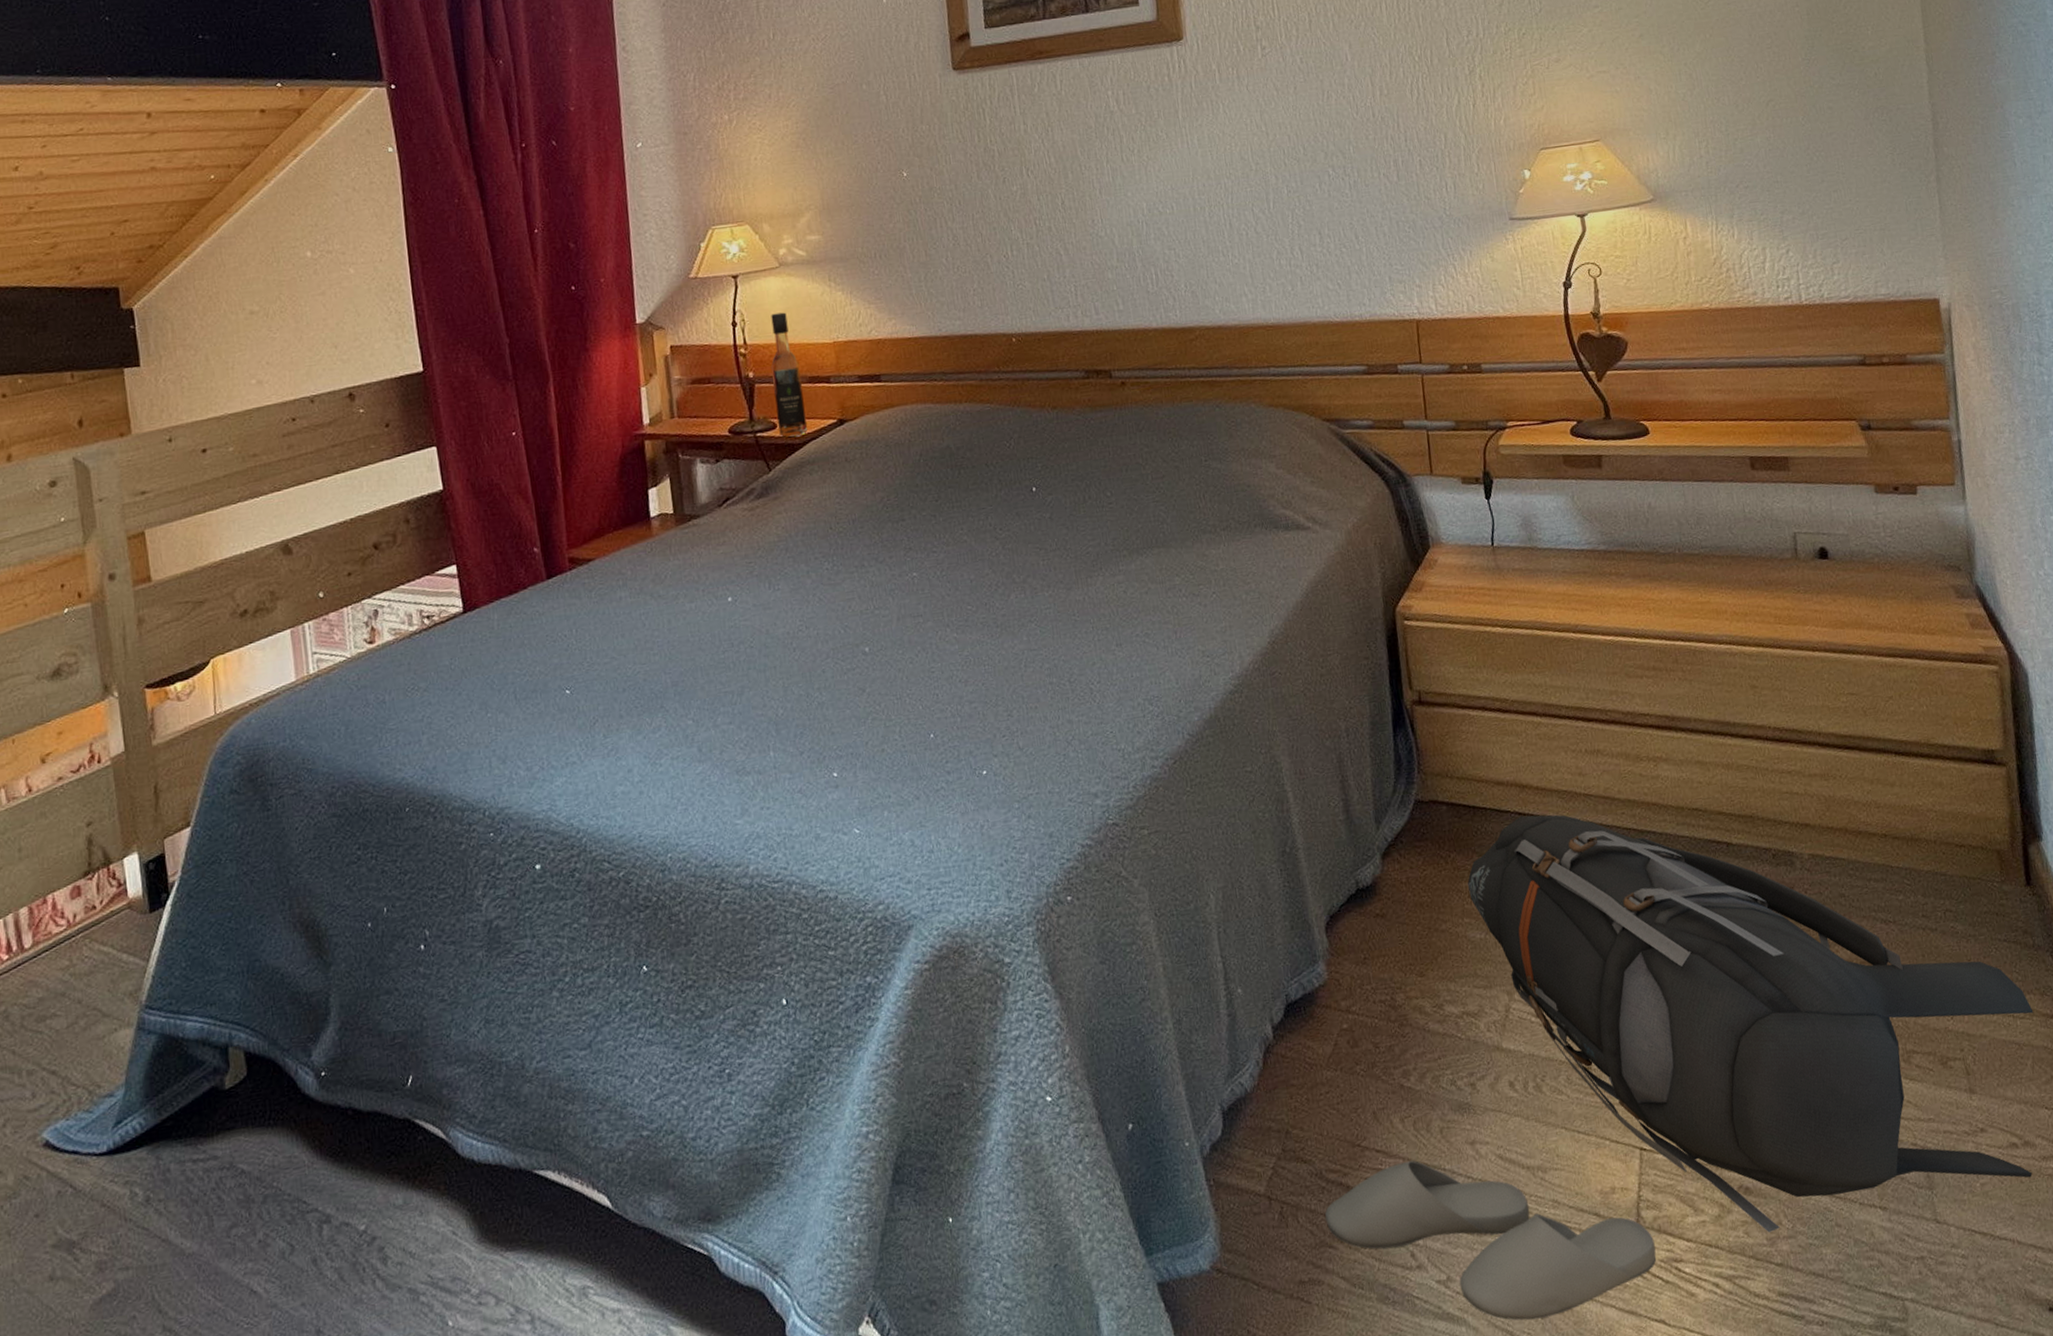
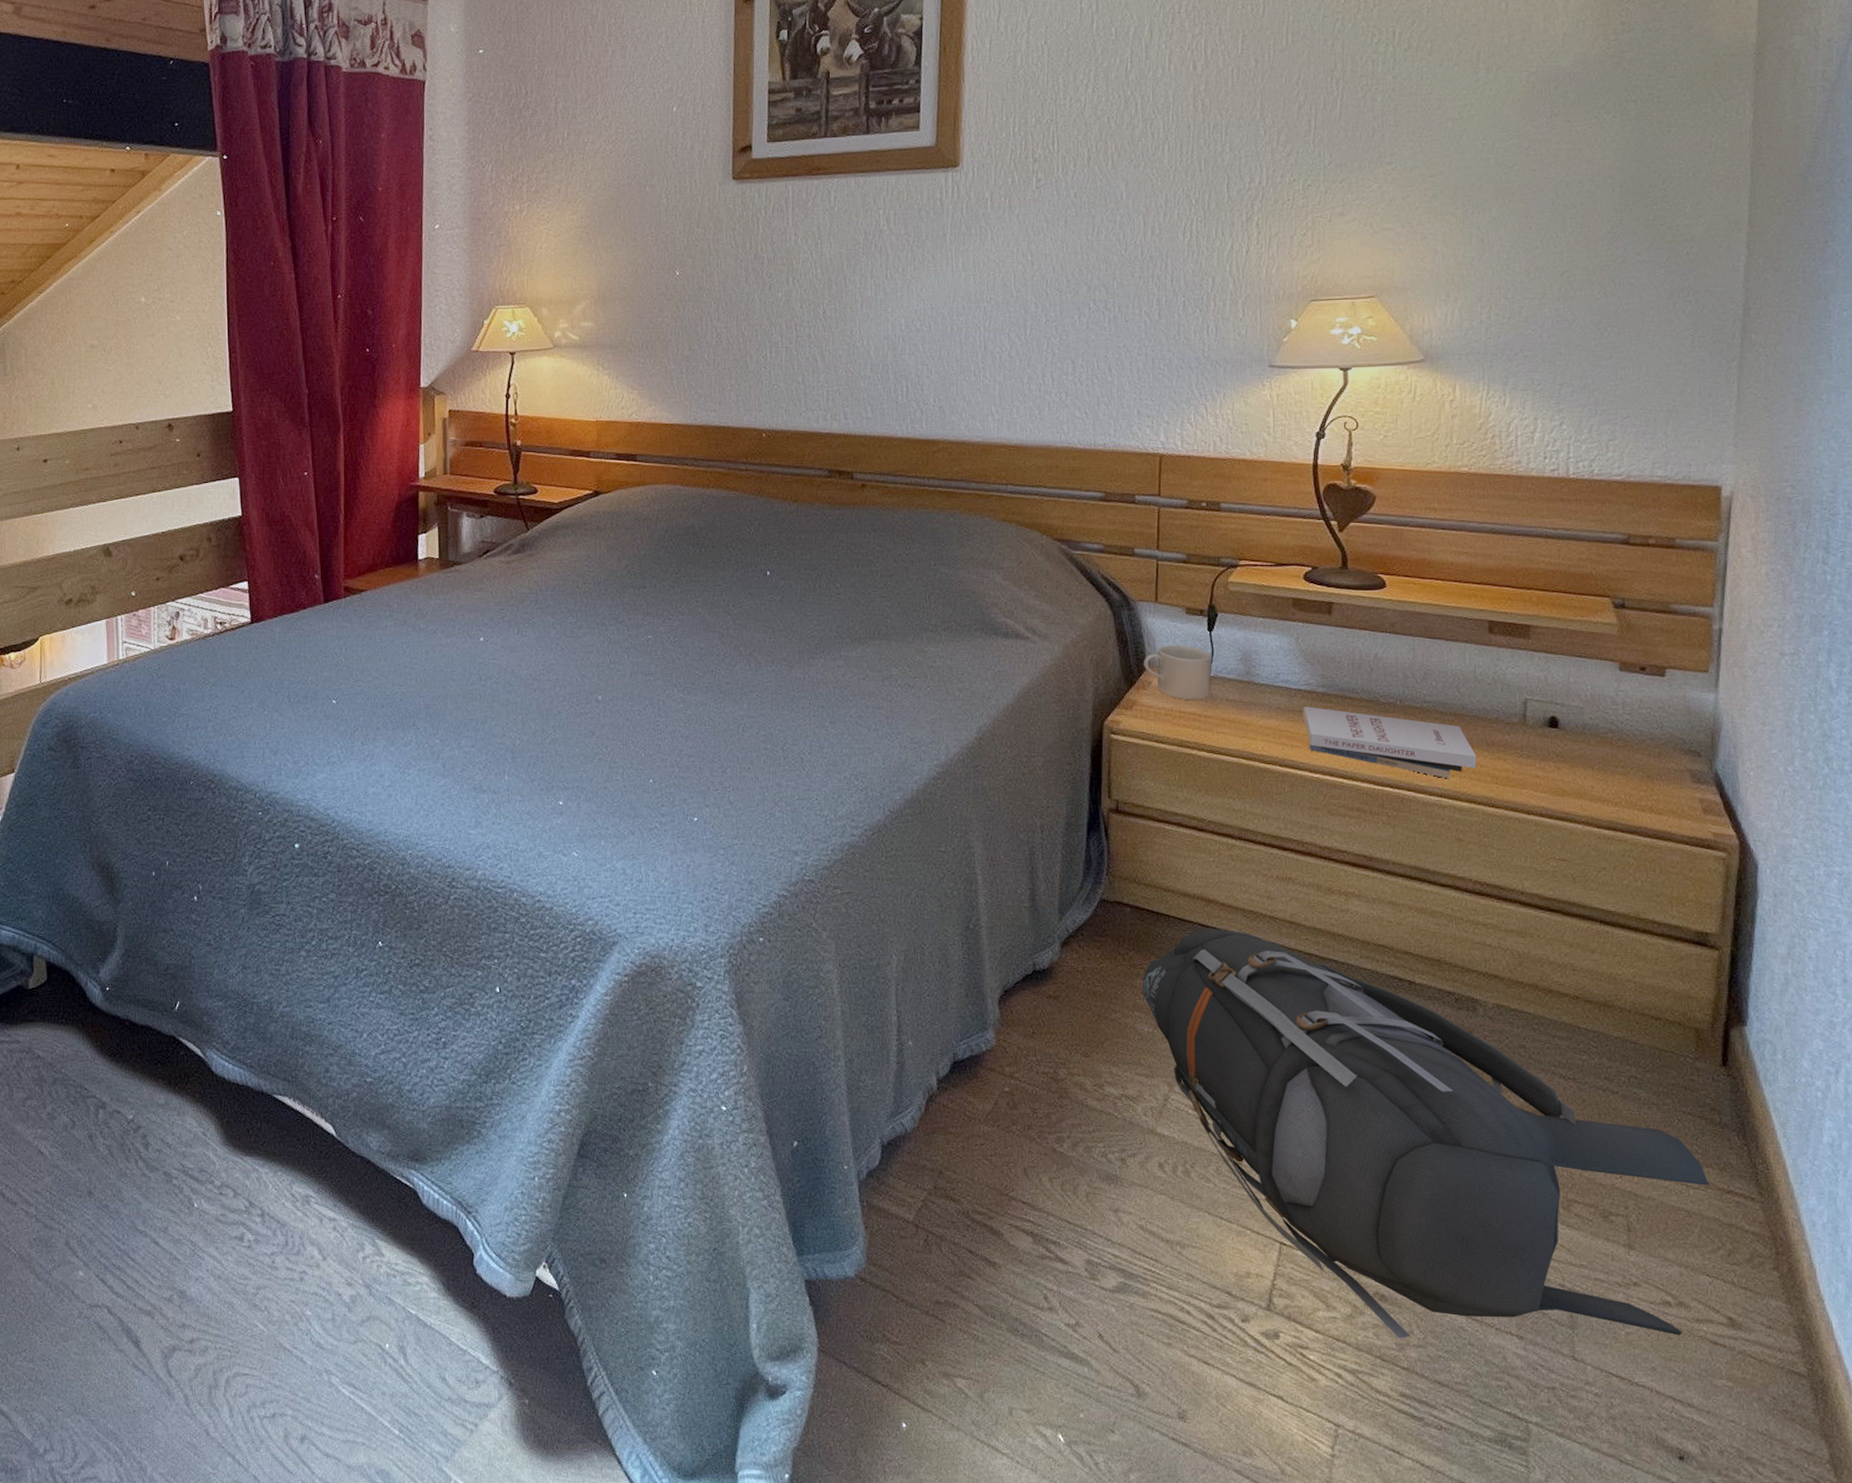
bottle: present [770,312,808,437] -> none [537,389,566,502]
slippers: present [1325,1160,1656,1320] -> none [966,1216,1283,1374]
mug: none [1427,517,1496,575] -> present [1144,645,1212,701]
books: none [1587,566,1759,625] -> present [1302,706,1478,779]

